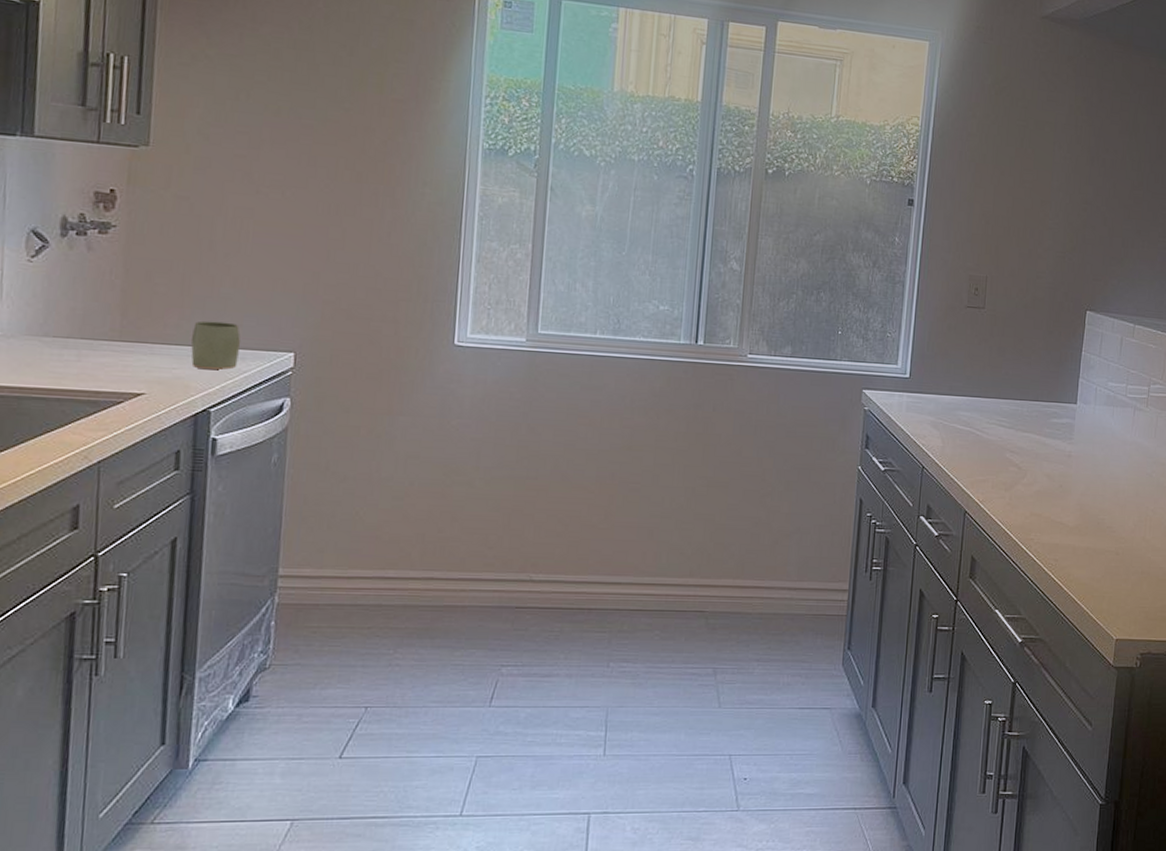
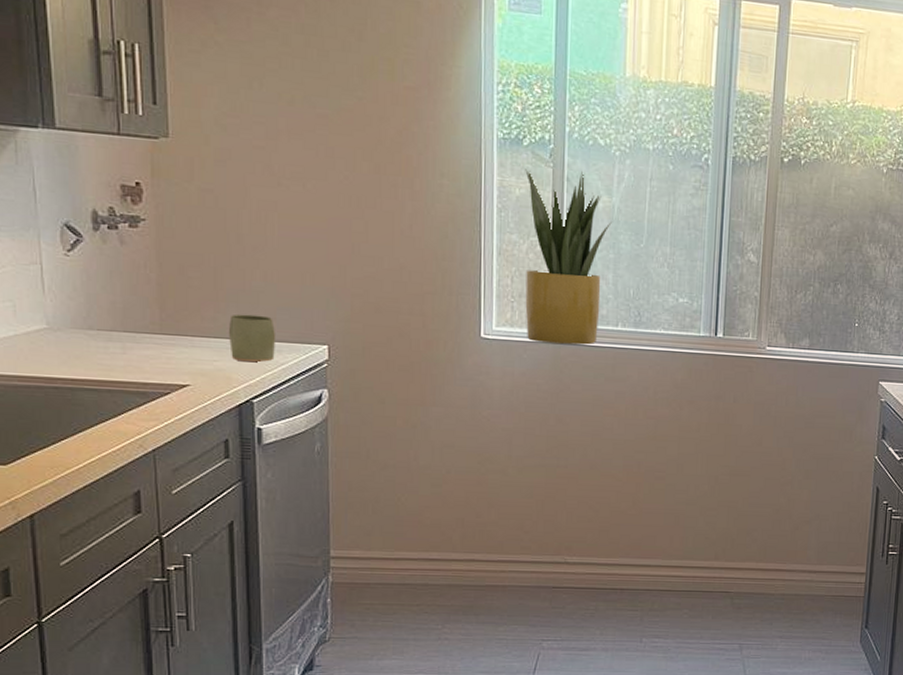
planter: none [501,178,594,353] -> present [525,169,612,346]

